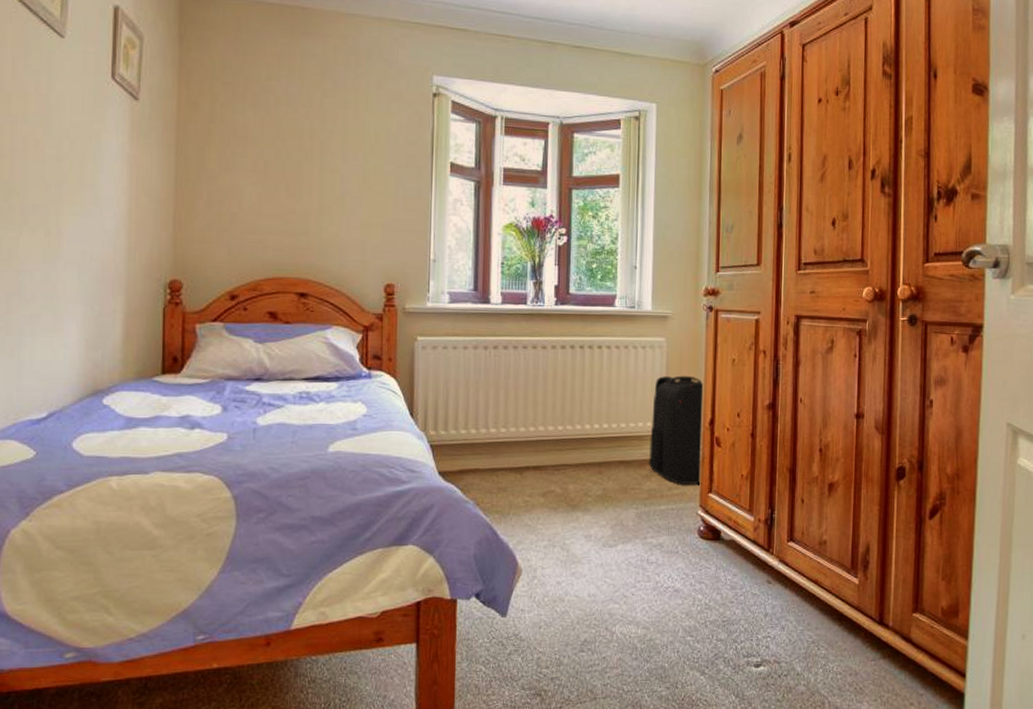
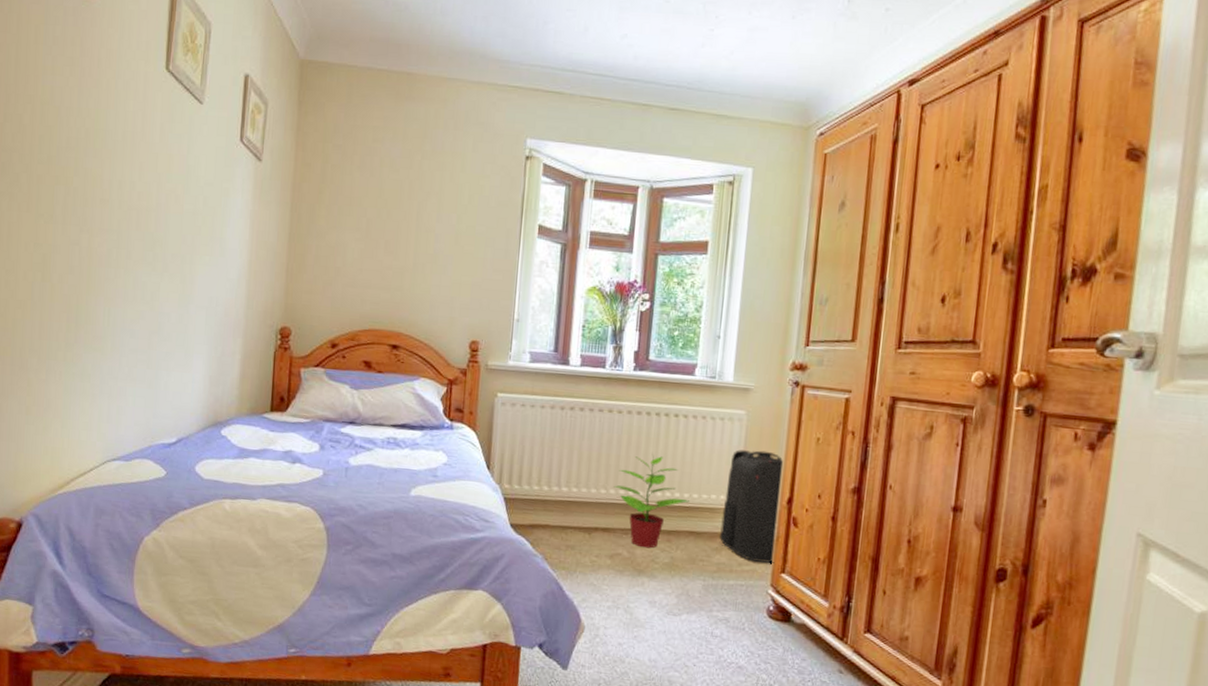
potted plant: none [542,387,617,482] -> present [613,454,689,549]

